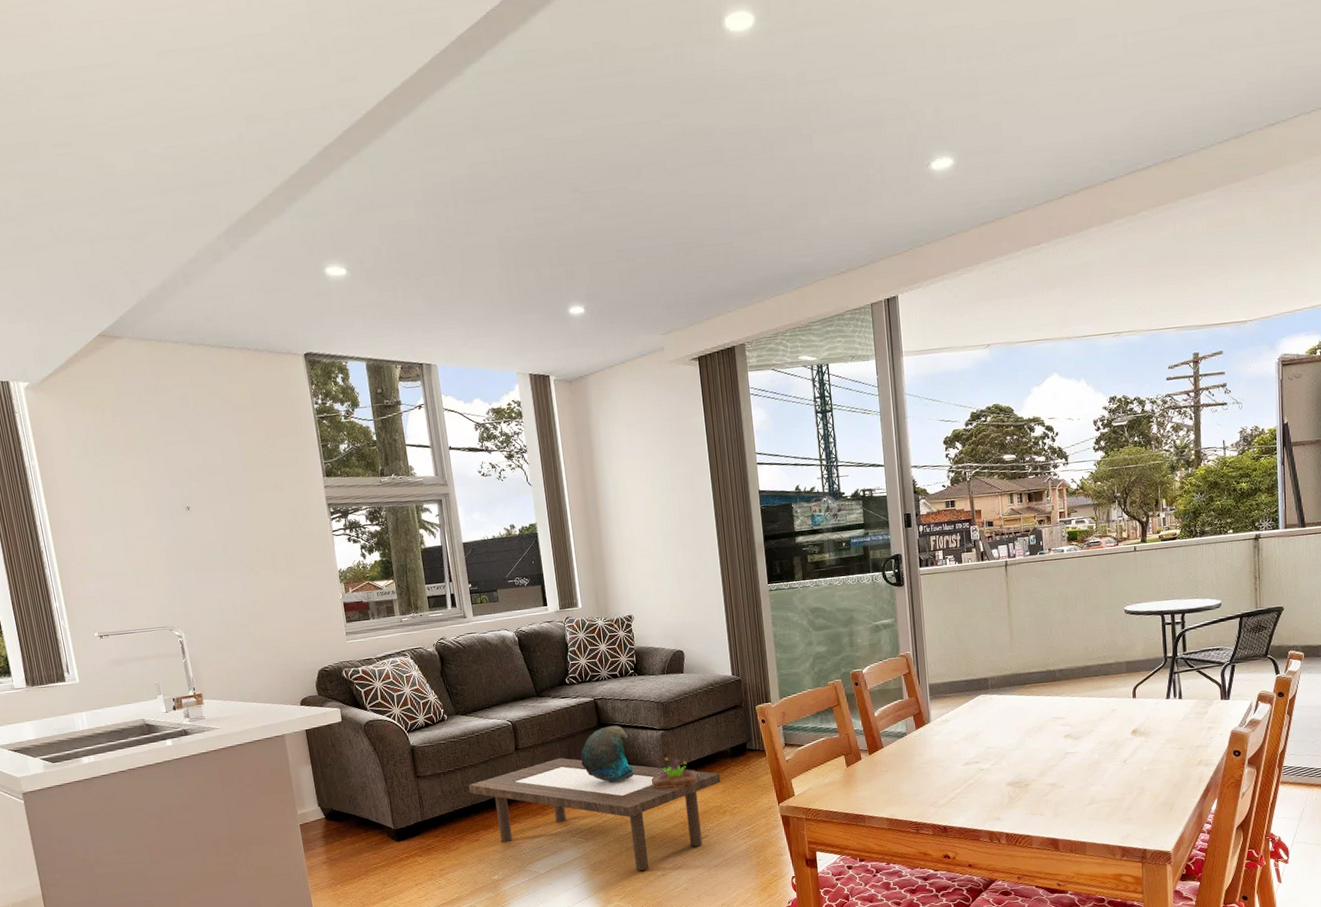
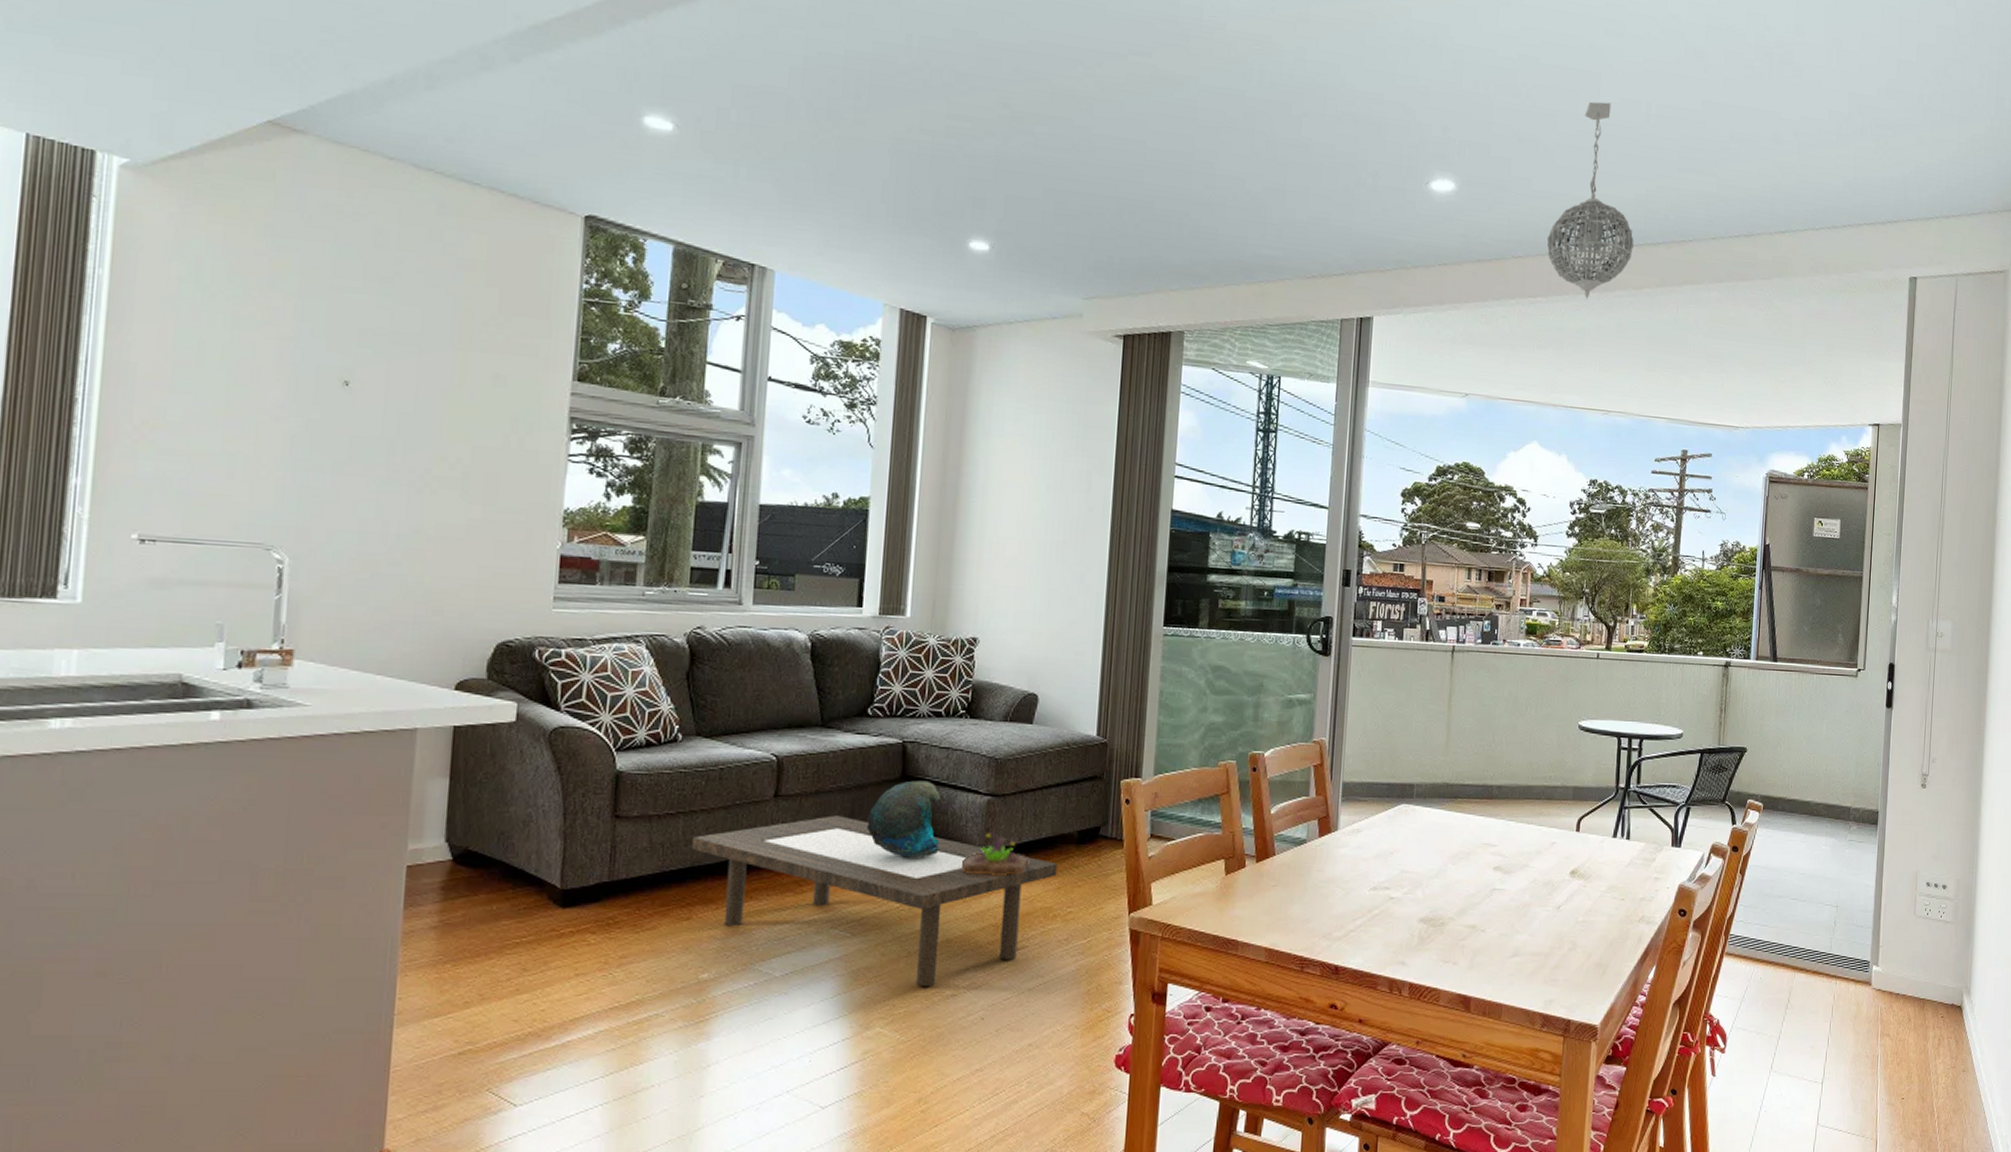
pendant light: none [1043,44,1126,235] -> present [1547,101,1634,299]

